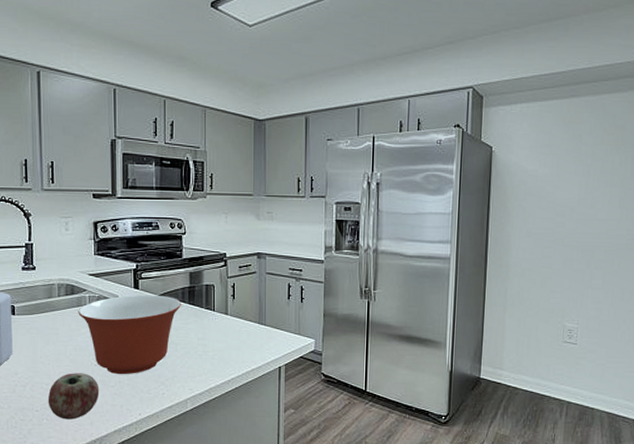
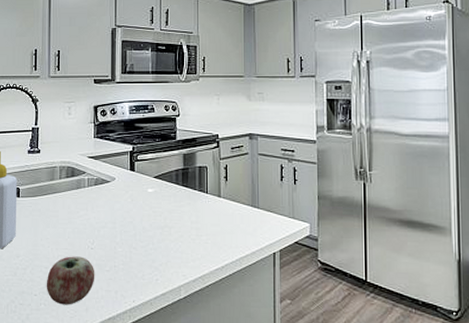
mixing bowl: present [78,294,181,375] -> none [77,177,175,259]

